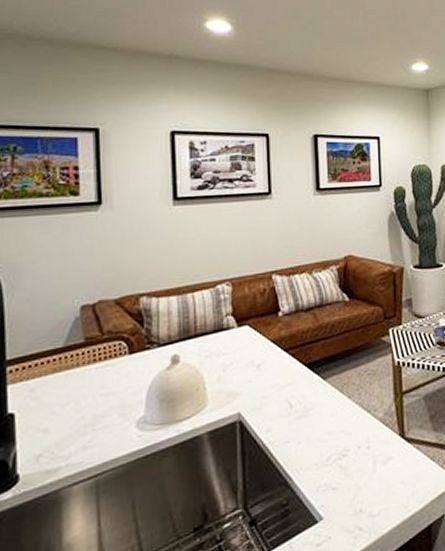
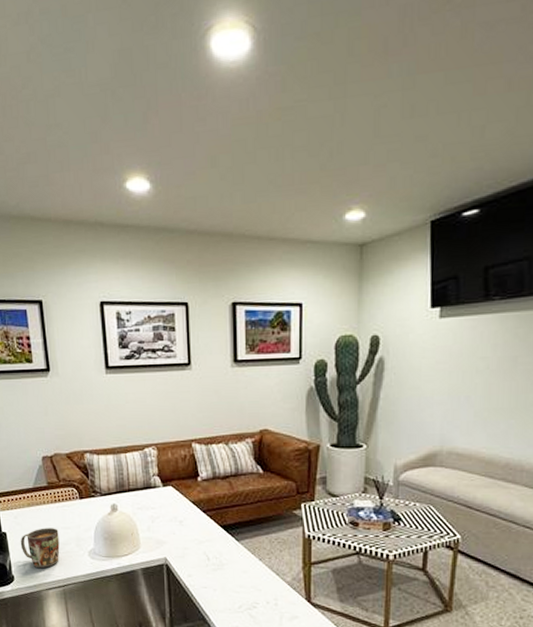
mug: none [34,396,96,457] -> present [20,528,60,568]

